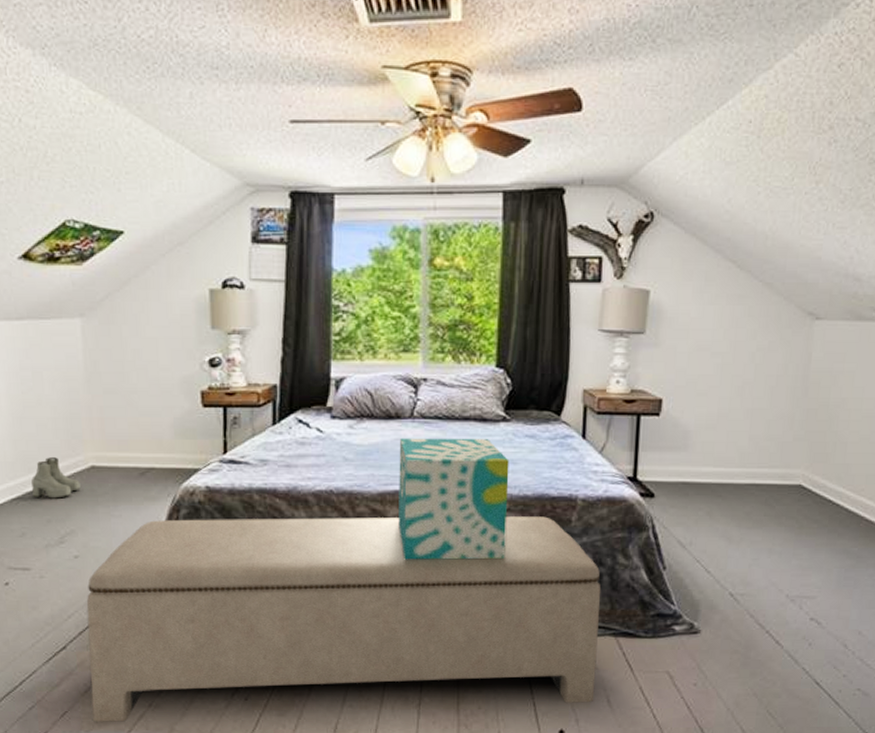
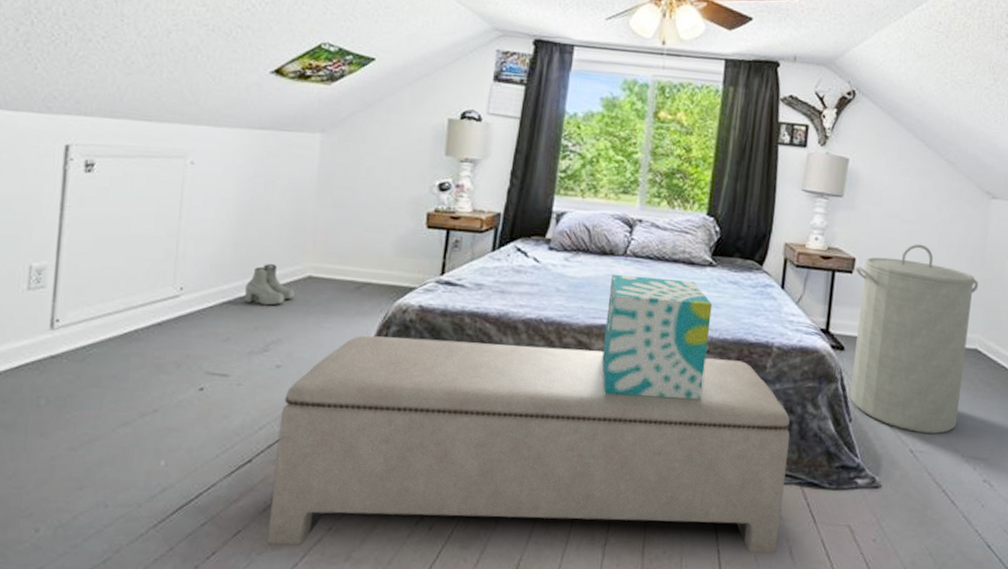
laundry hamper: none [662,377,802,575] -> present [850,244,979,434]

